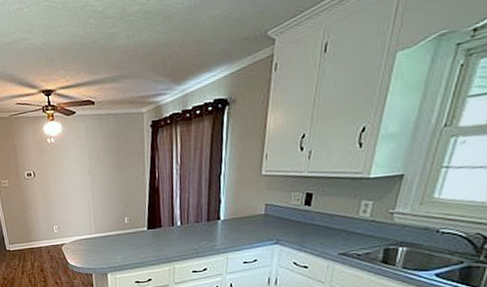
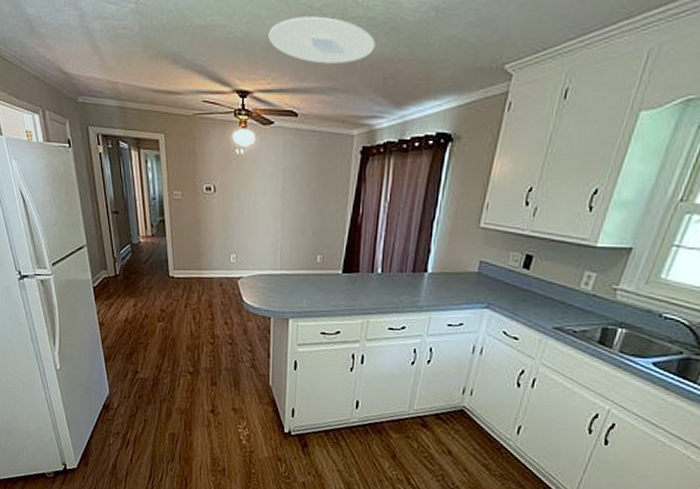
ceiling light: none [62,17,153,58] -> present [268,16,375,64]

